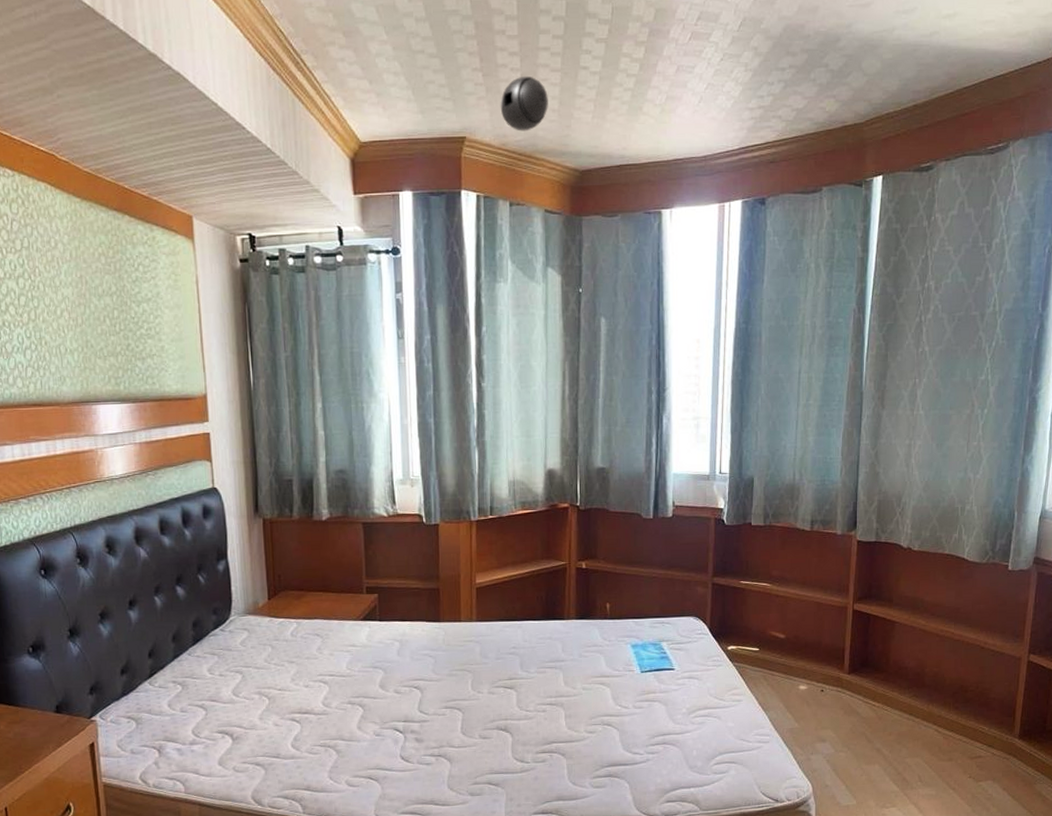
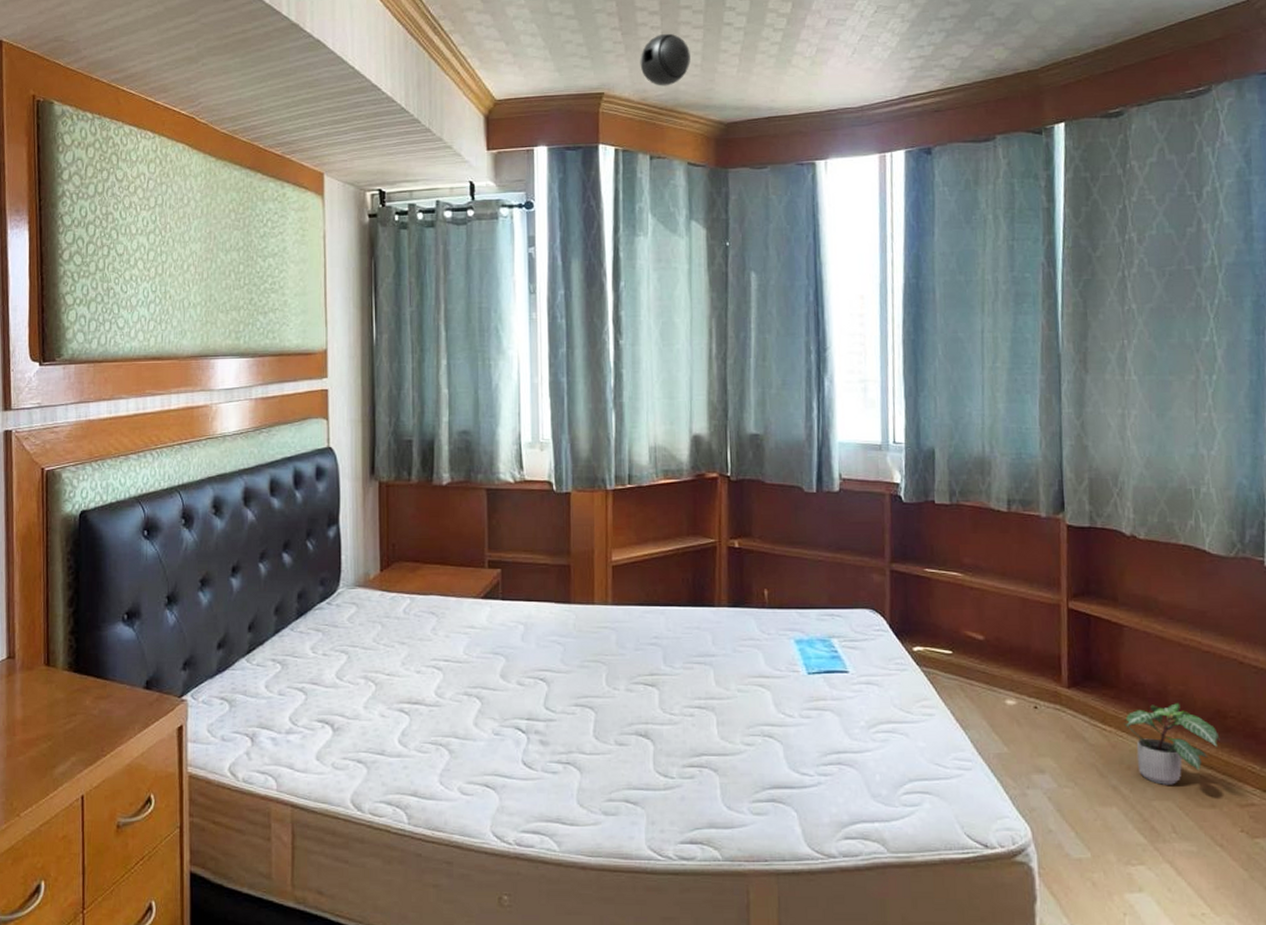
potted plant: none [889,682,961,746] -> present [1123,703,1220,785]

